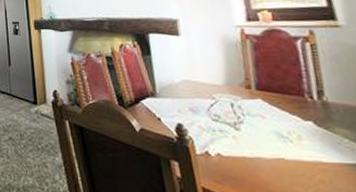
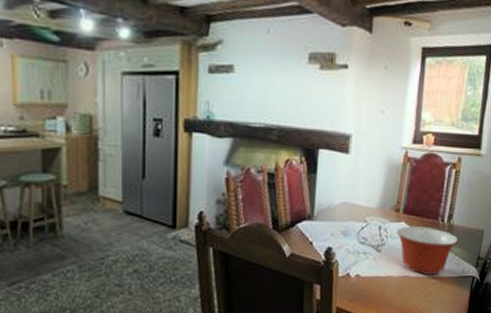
mixing bowl: none [252,104,342,159] -> present [396,226,459,275]

